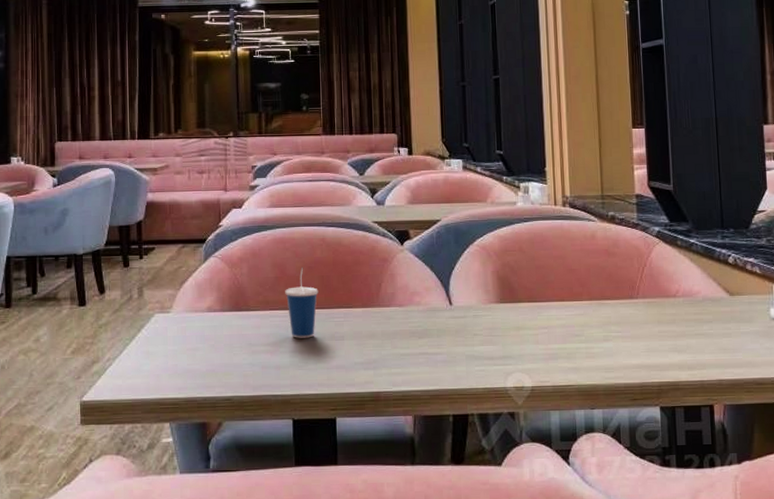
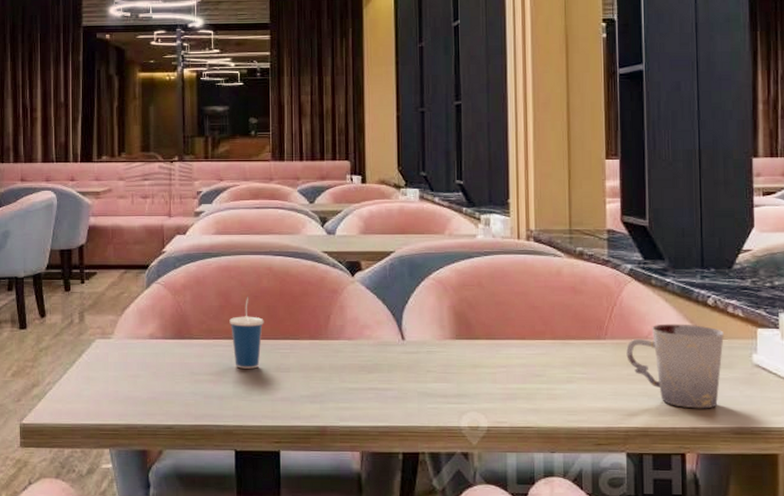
cup: none [657,281,744,362] -> present [626,323,724,409]

